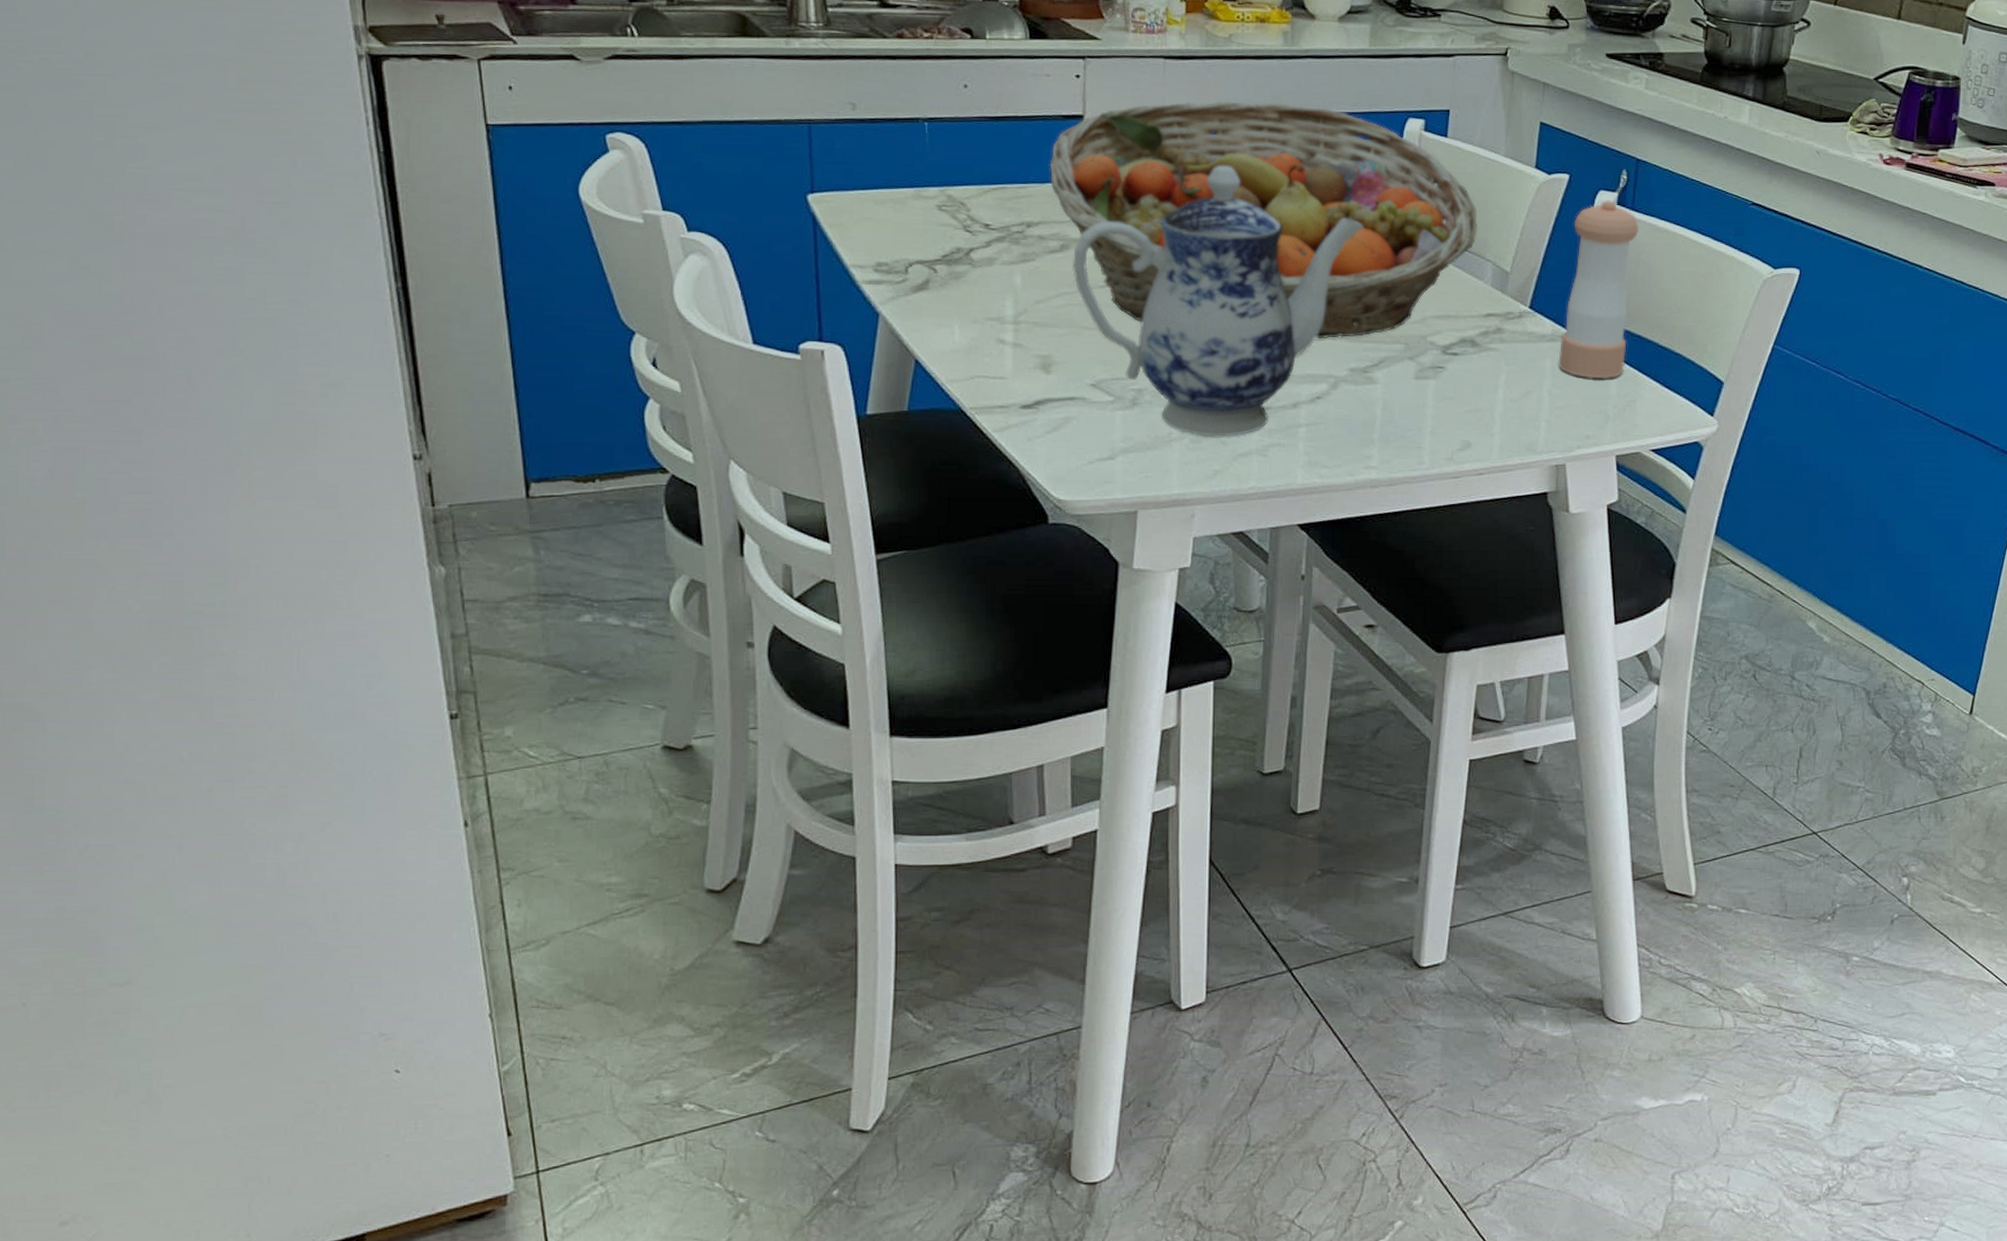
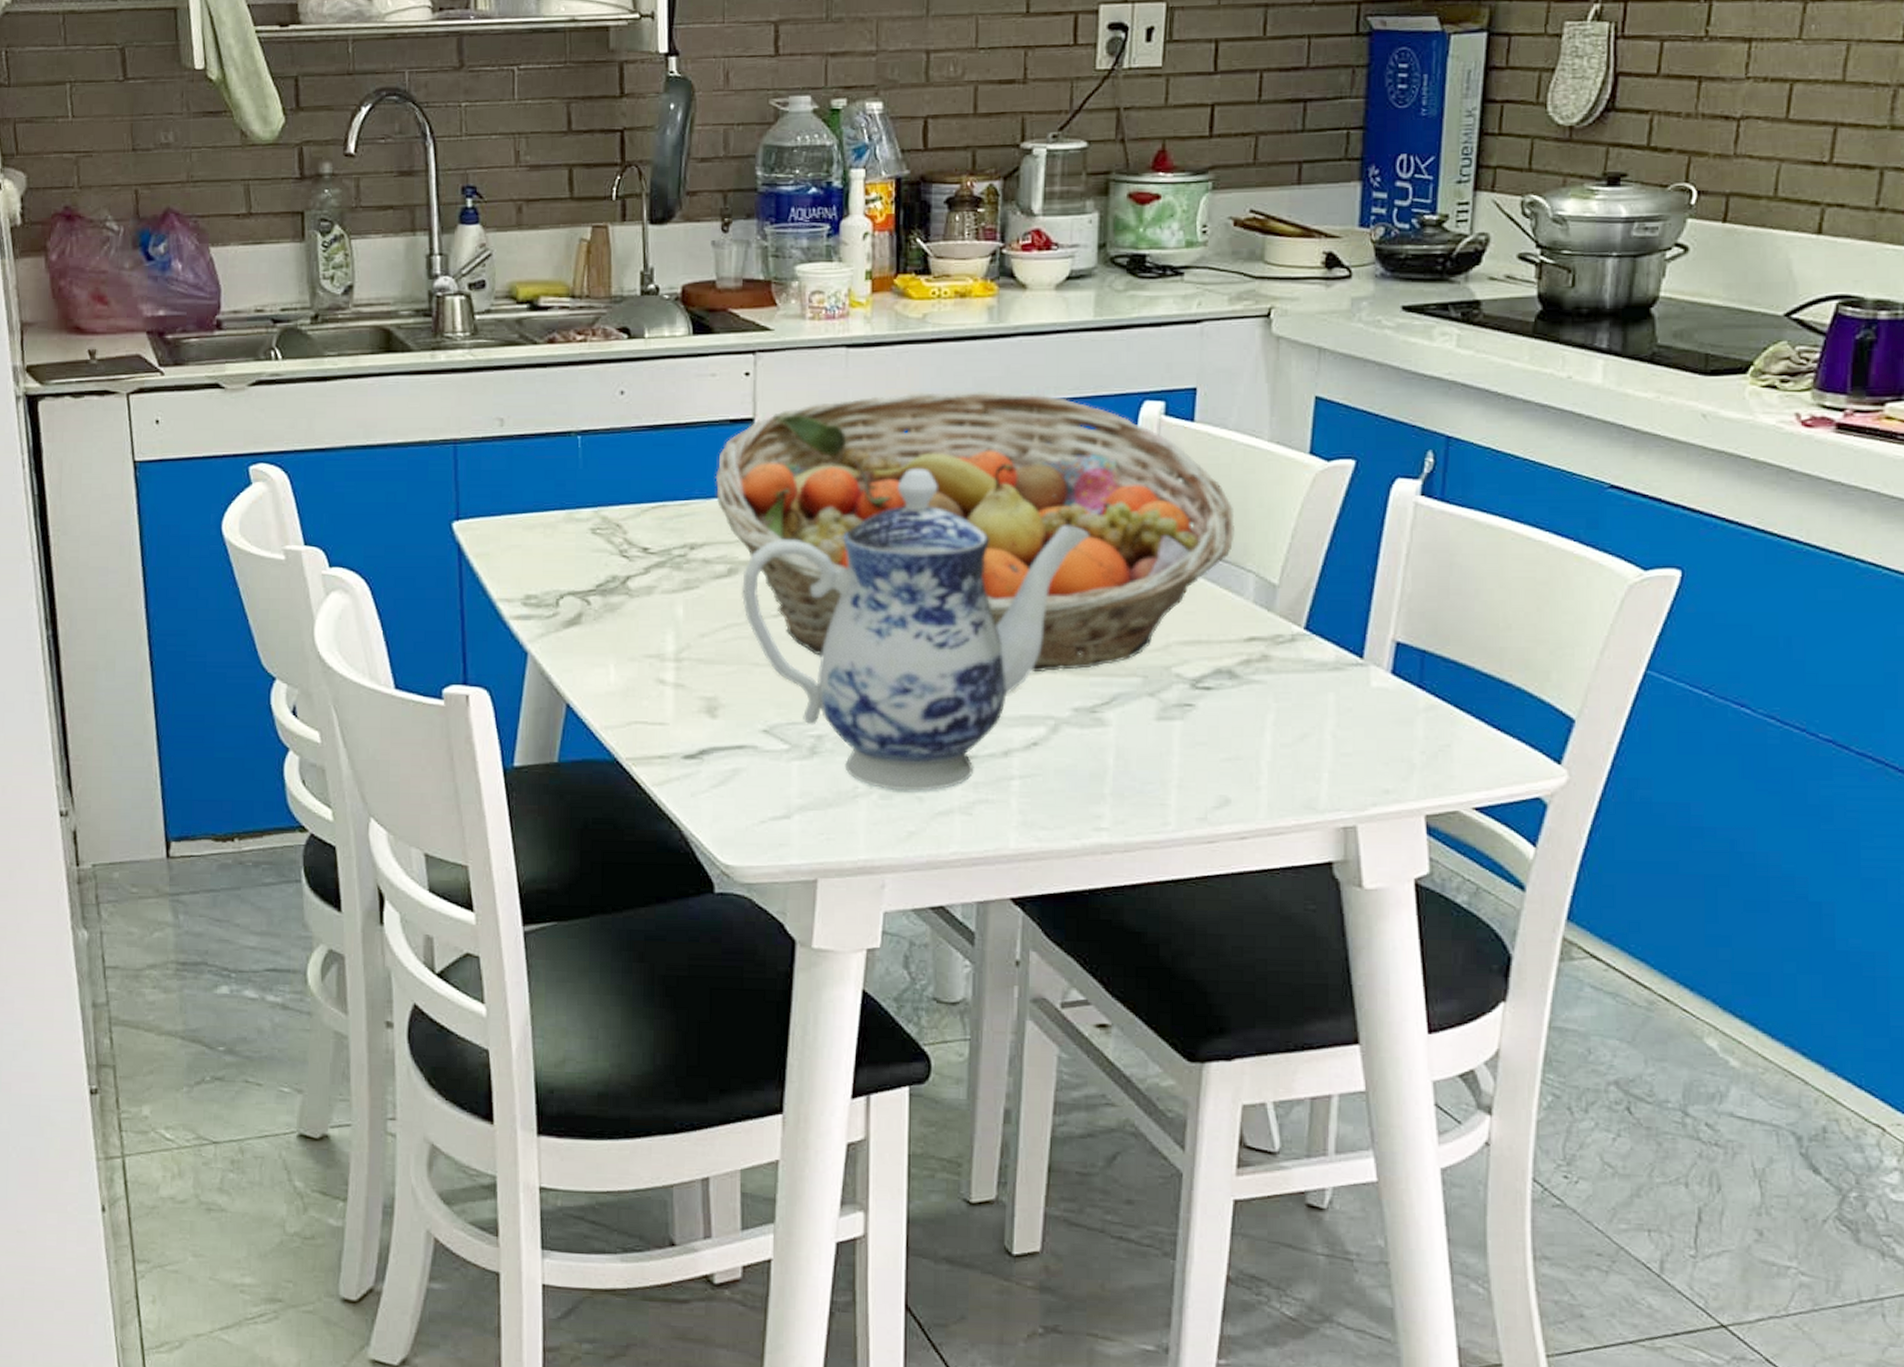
pepper shaker: present [1558,200,1639,379] -> none [1345,490,1451,717]

